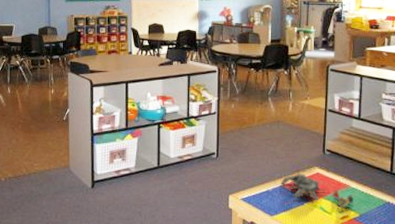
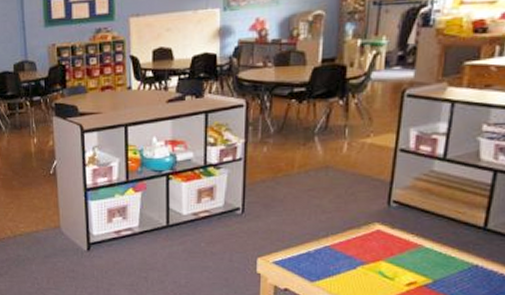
legos: present [280,169,355,210] -> none [326,225,428,275]

